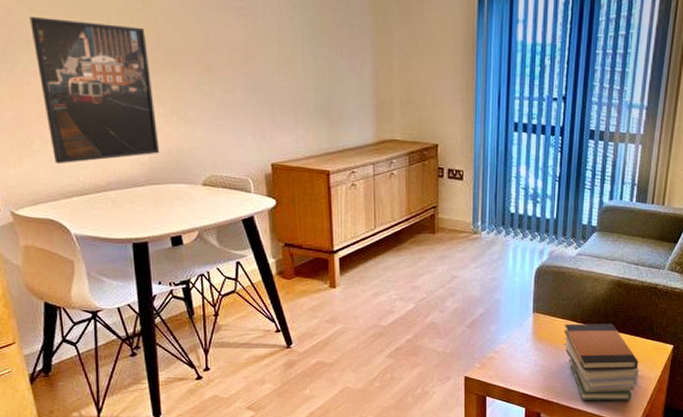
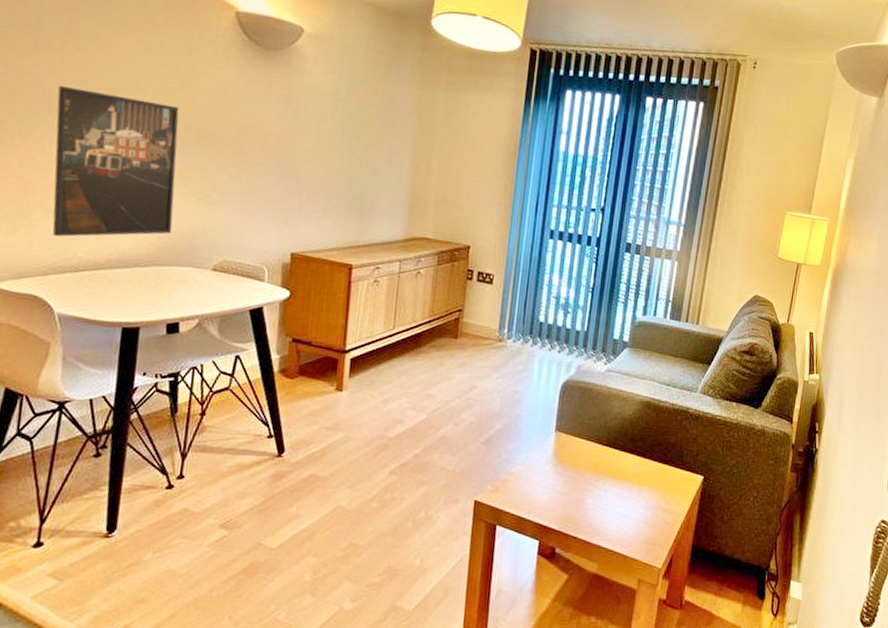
book stack: present [563,323,640,401] -> none [587,445,667,538]

